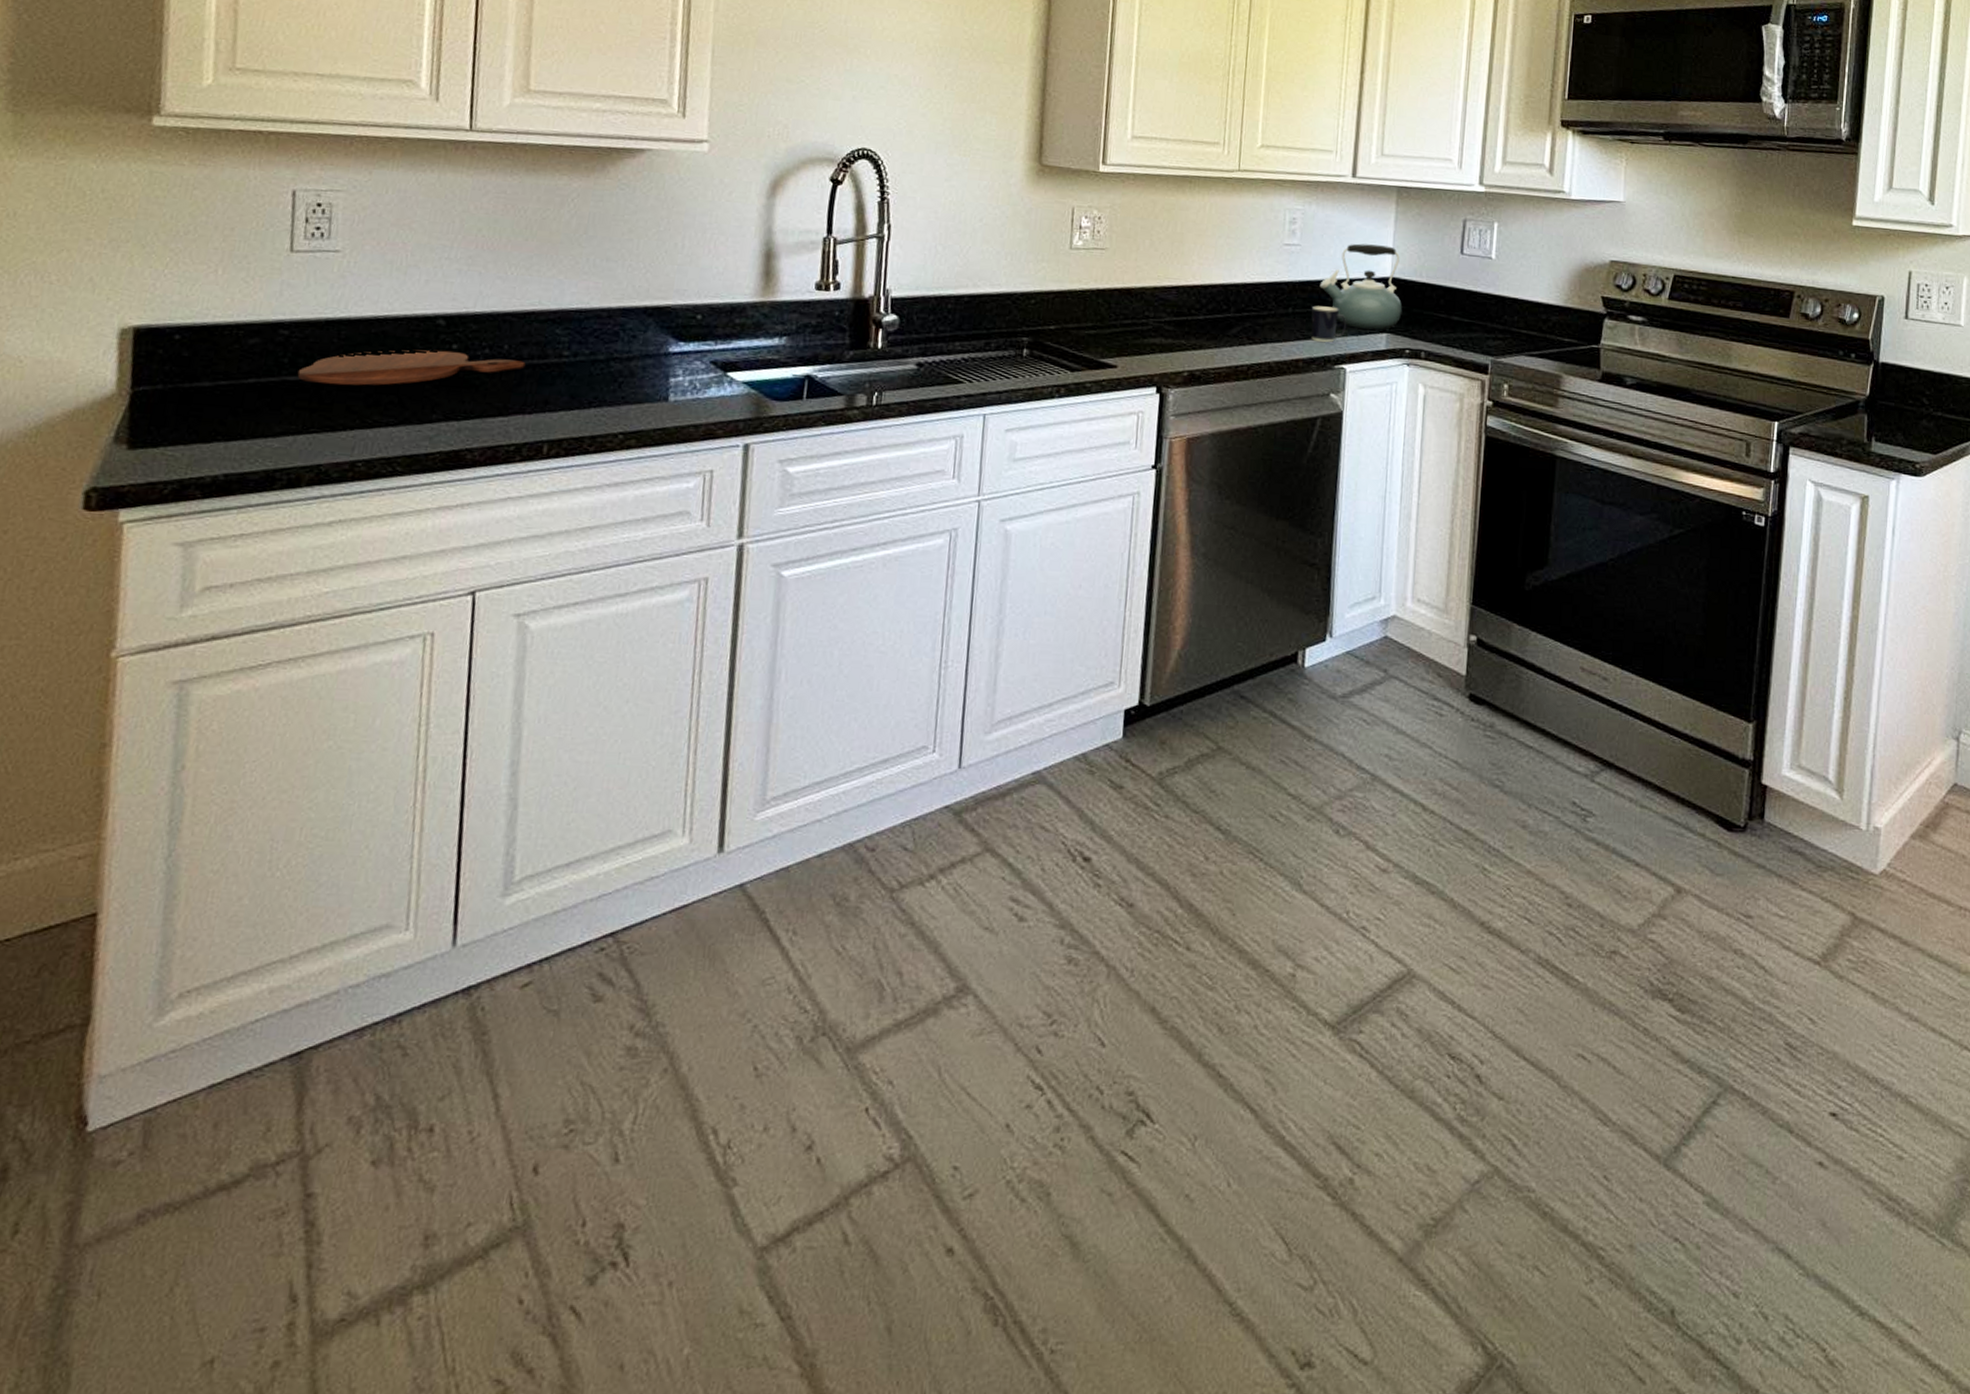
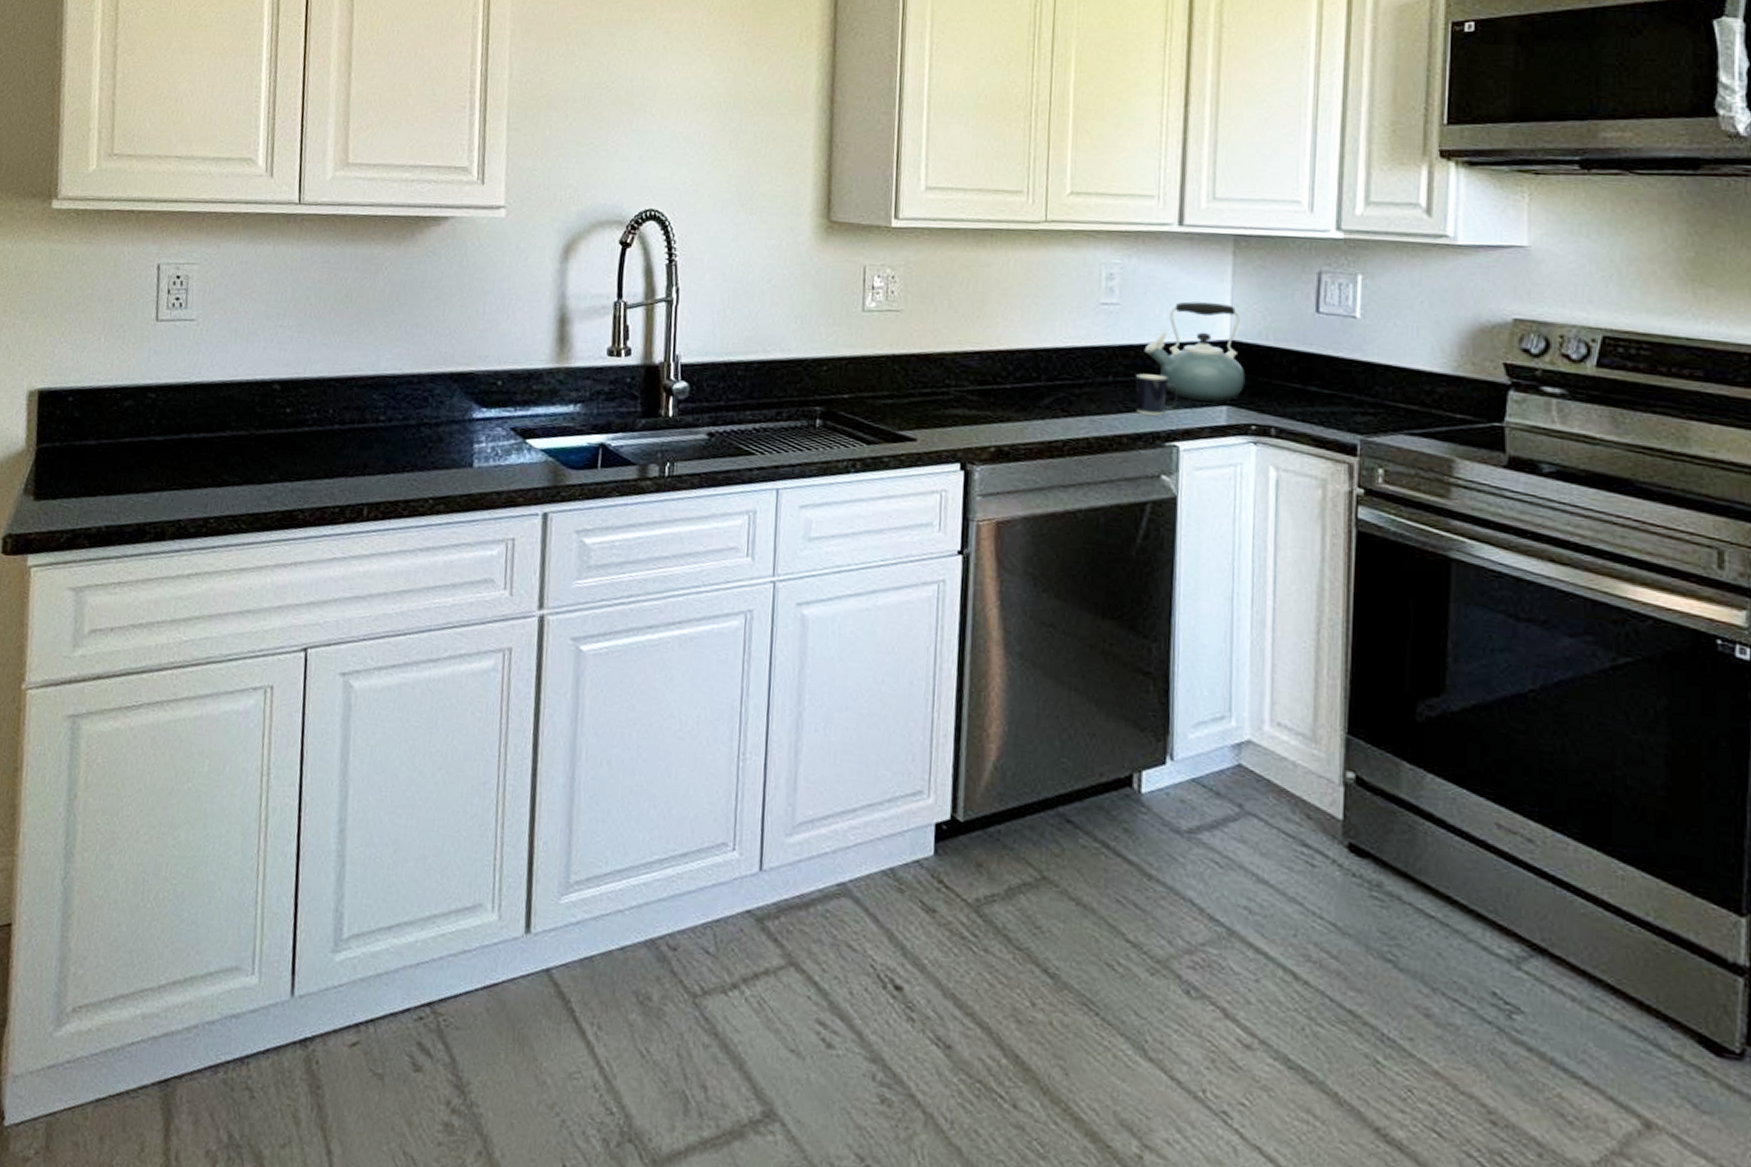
cutting board: present [297,350,526,386] -> none [162,413,348,447]

